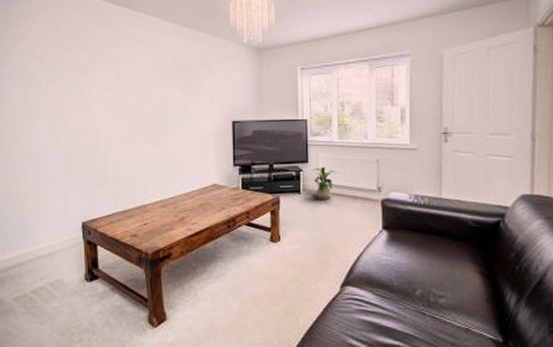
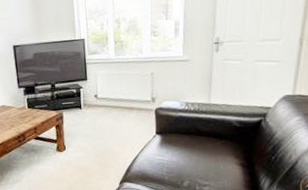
house plant: present [312,167,337,199] -> none [91,83,115,112]

